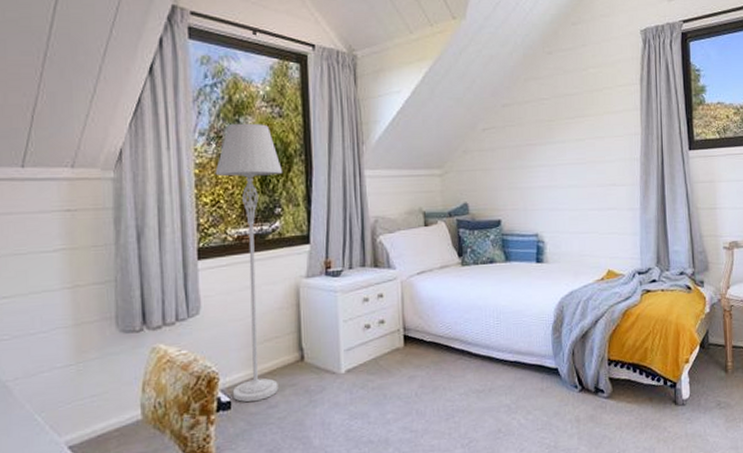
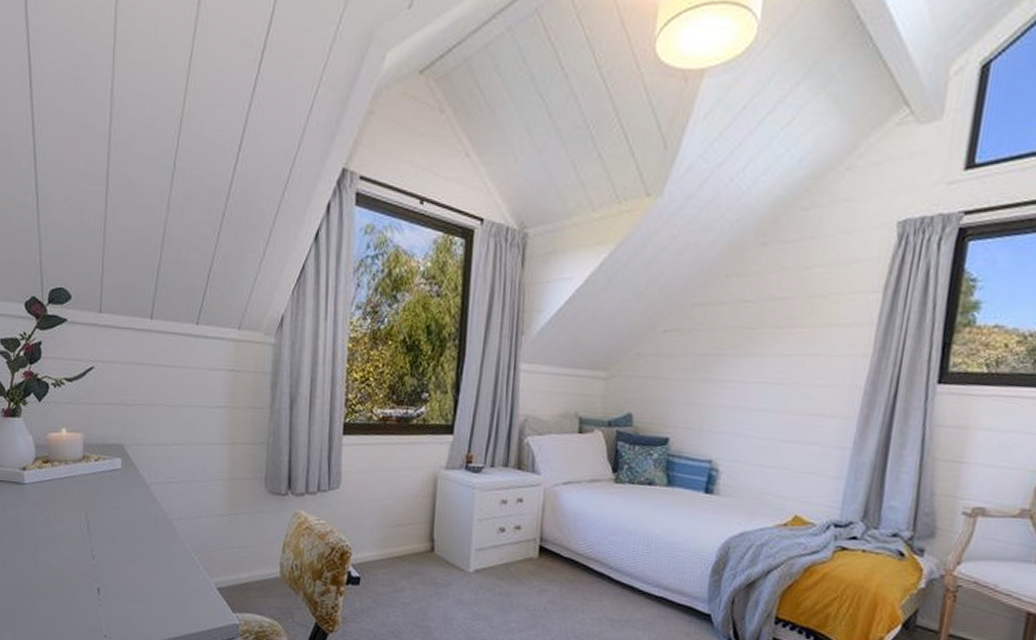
floor lamp: present [215,123,283,403] -> none [363,299,435,583]

